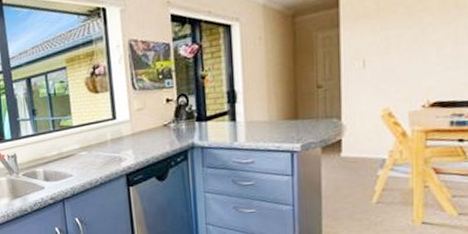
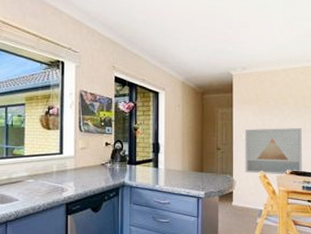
wall art: none [358,39,453,113] -> present [245,127,303,175]

